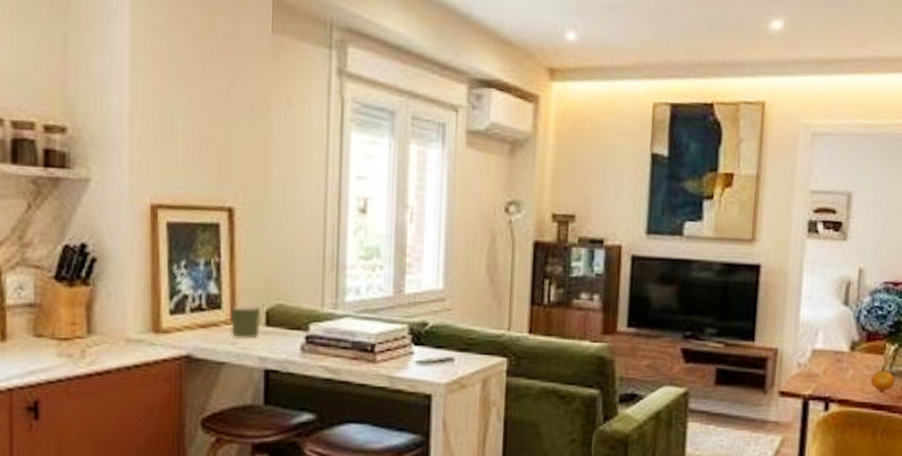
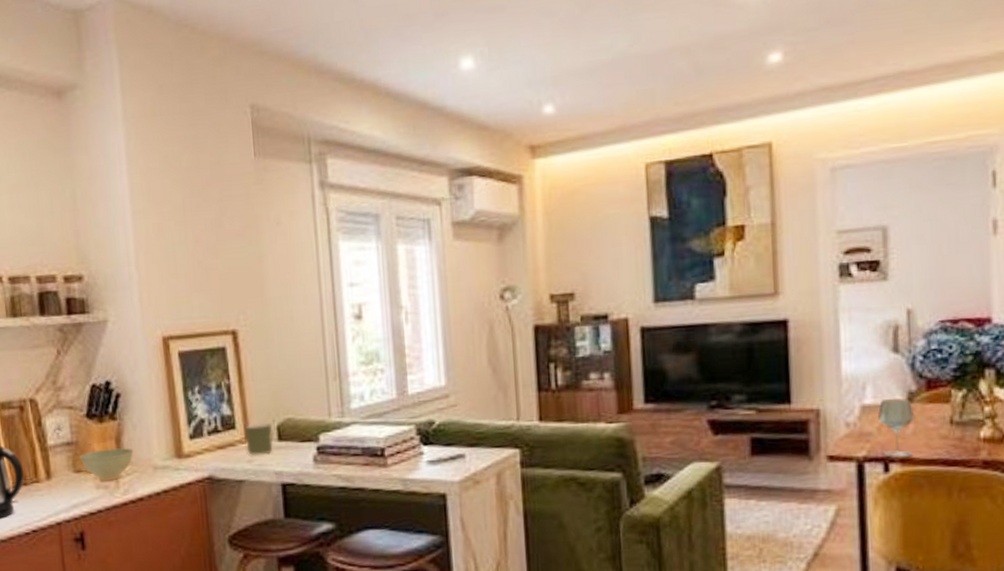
bowl: none [42,315,105,350] -> present [79,448,134,482]
wine glass: none [824,346,855,399] -> present [877,398,915,458]
fruit: present [871,370,895,391] -> none [938,420,968,445]

